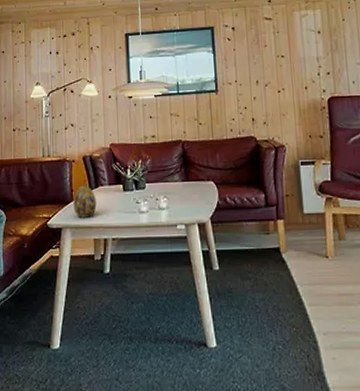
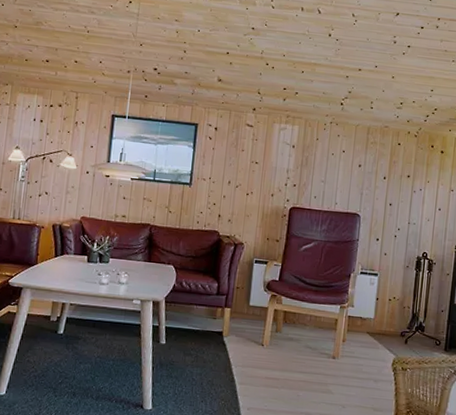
decorative egg: present [73,185,97,218] -> none [36,251,60,282]

